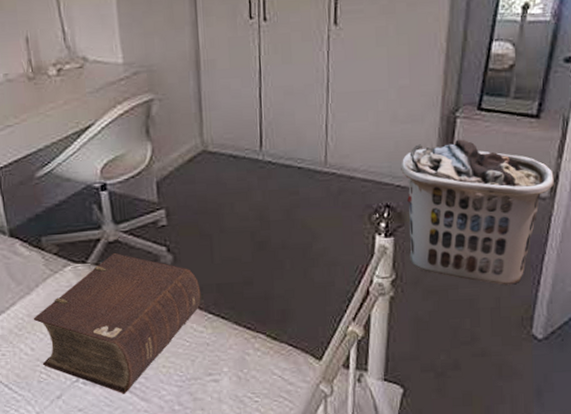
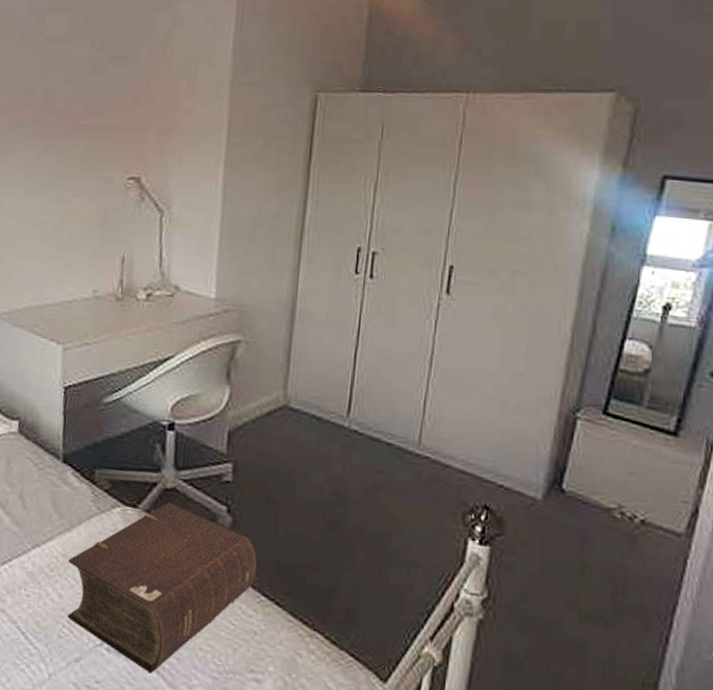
clothes hamper: present [401,139,554,285] -> none [506,441,693,637]

